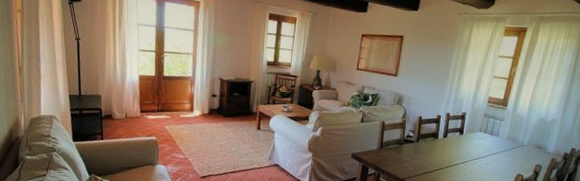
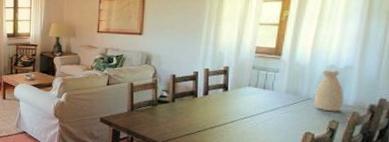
vase: none [526,121,548,158] -> present [314,69,343,112]

